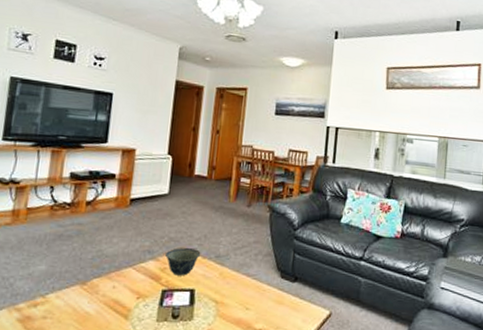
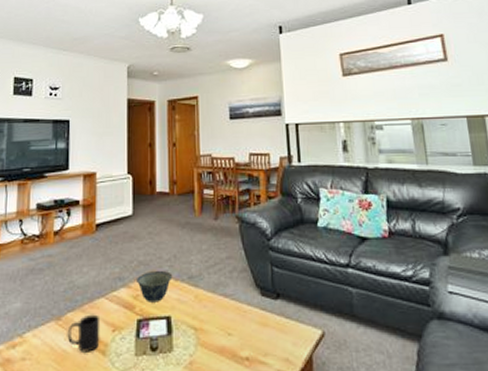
mug: none [91,281,126,317] -> present [67,314,101,354]

